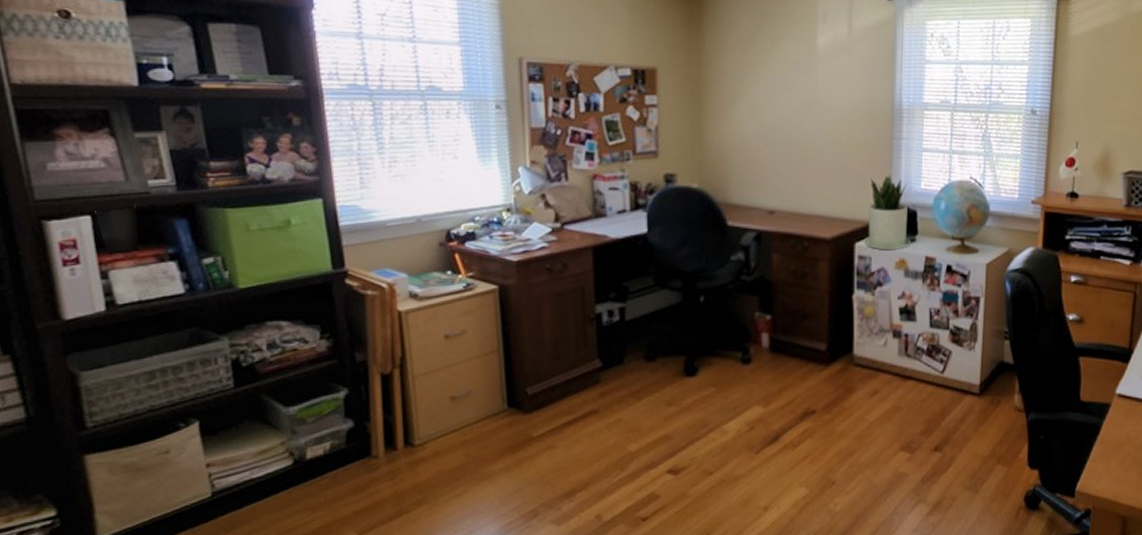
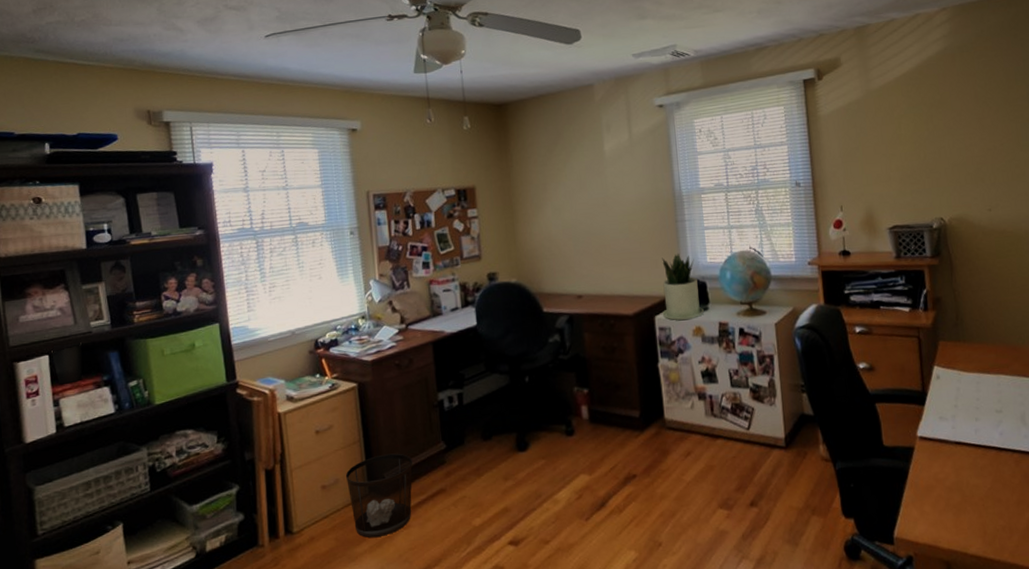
waste bin: none [479,367,562,456] -> present [345,453,413,538]

